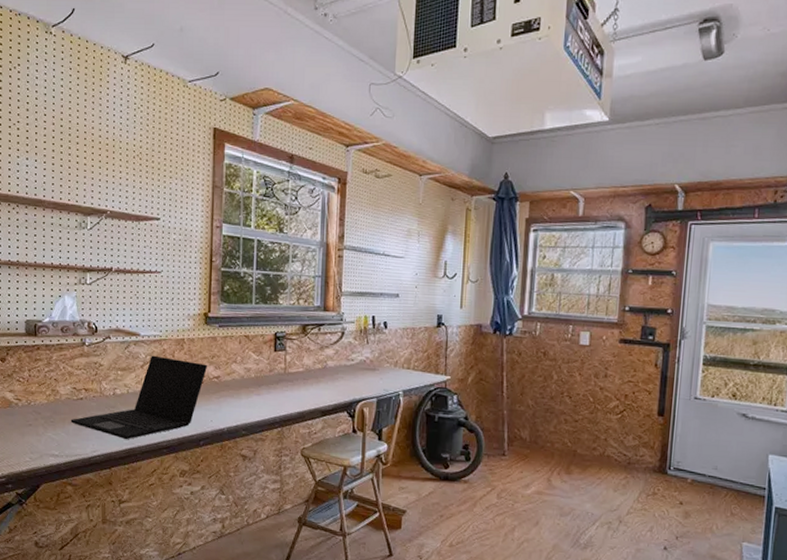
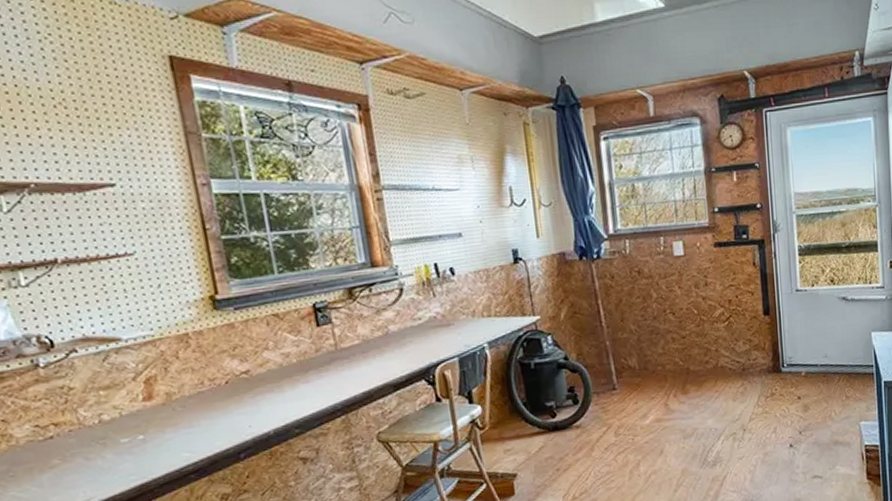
laptop: present [70,355,208,440] -> none [41,359,230,475]

